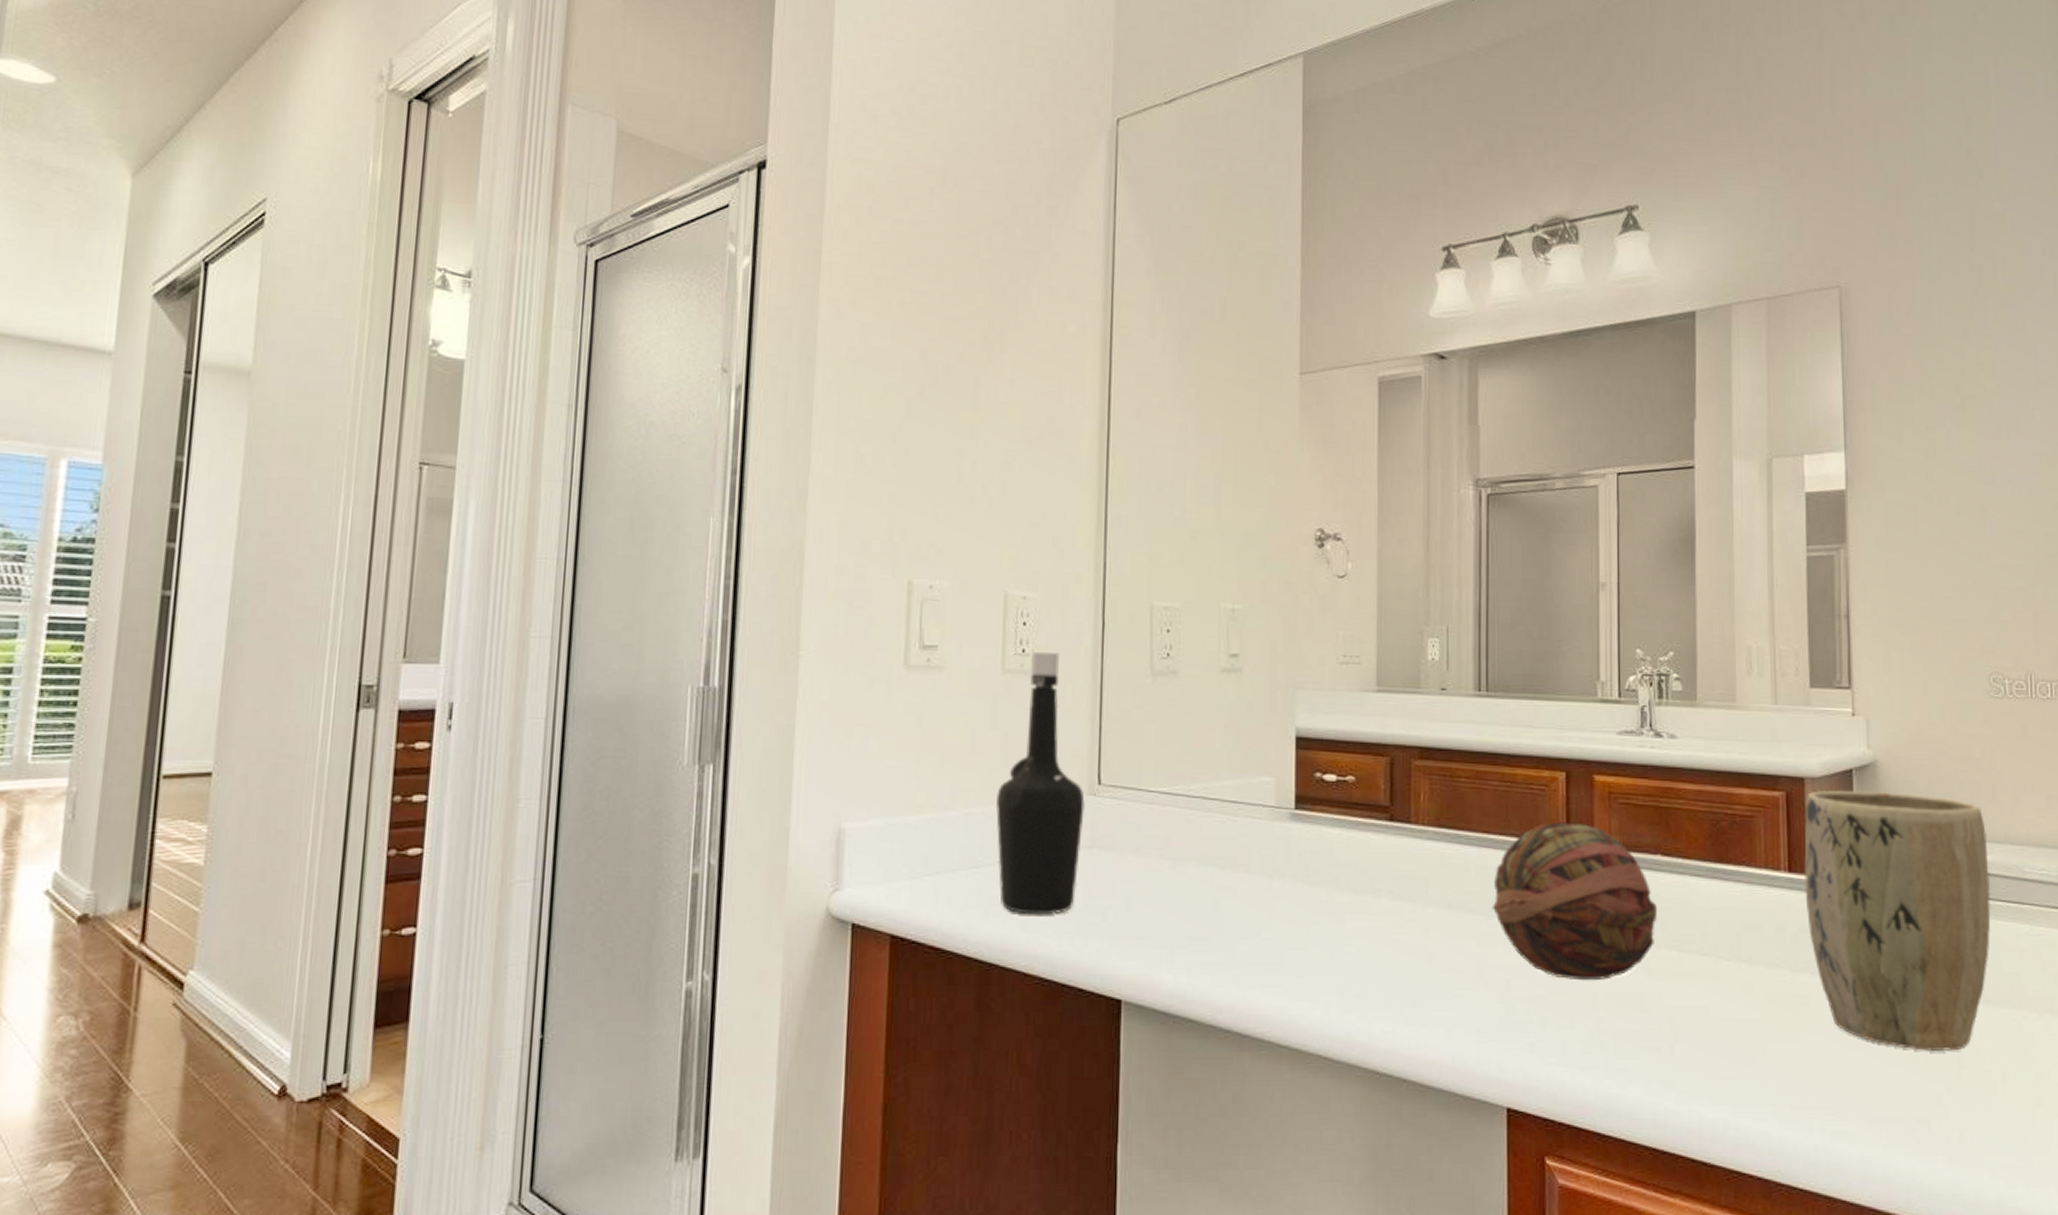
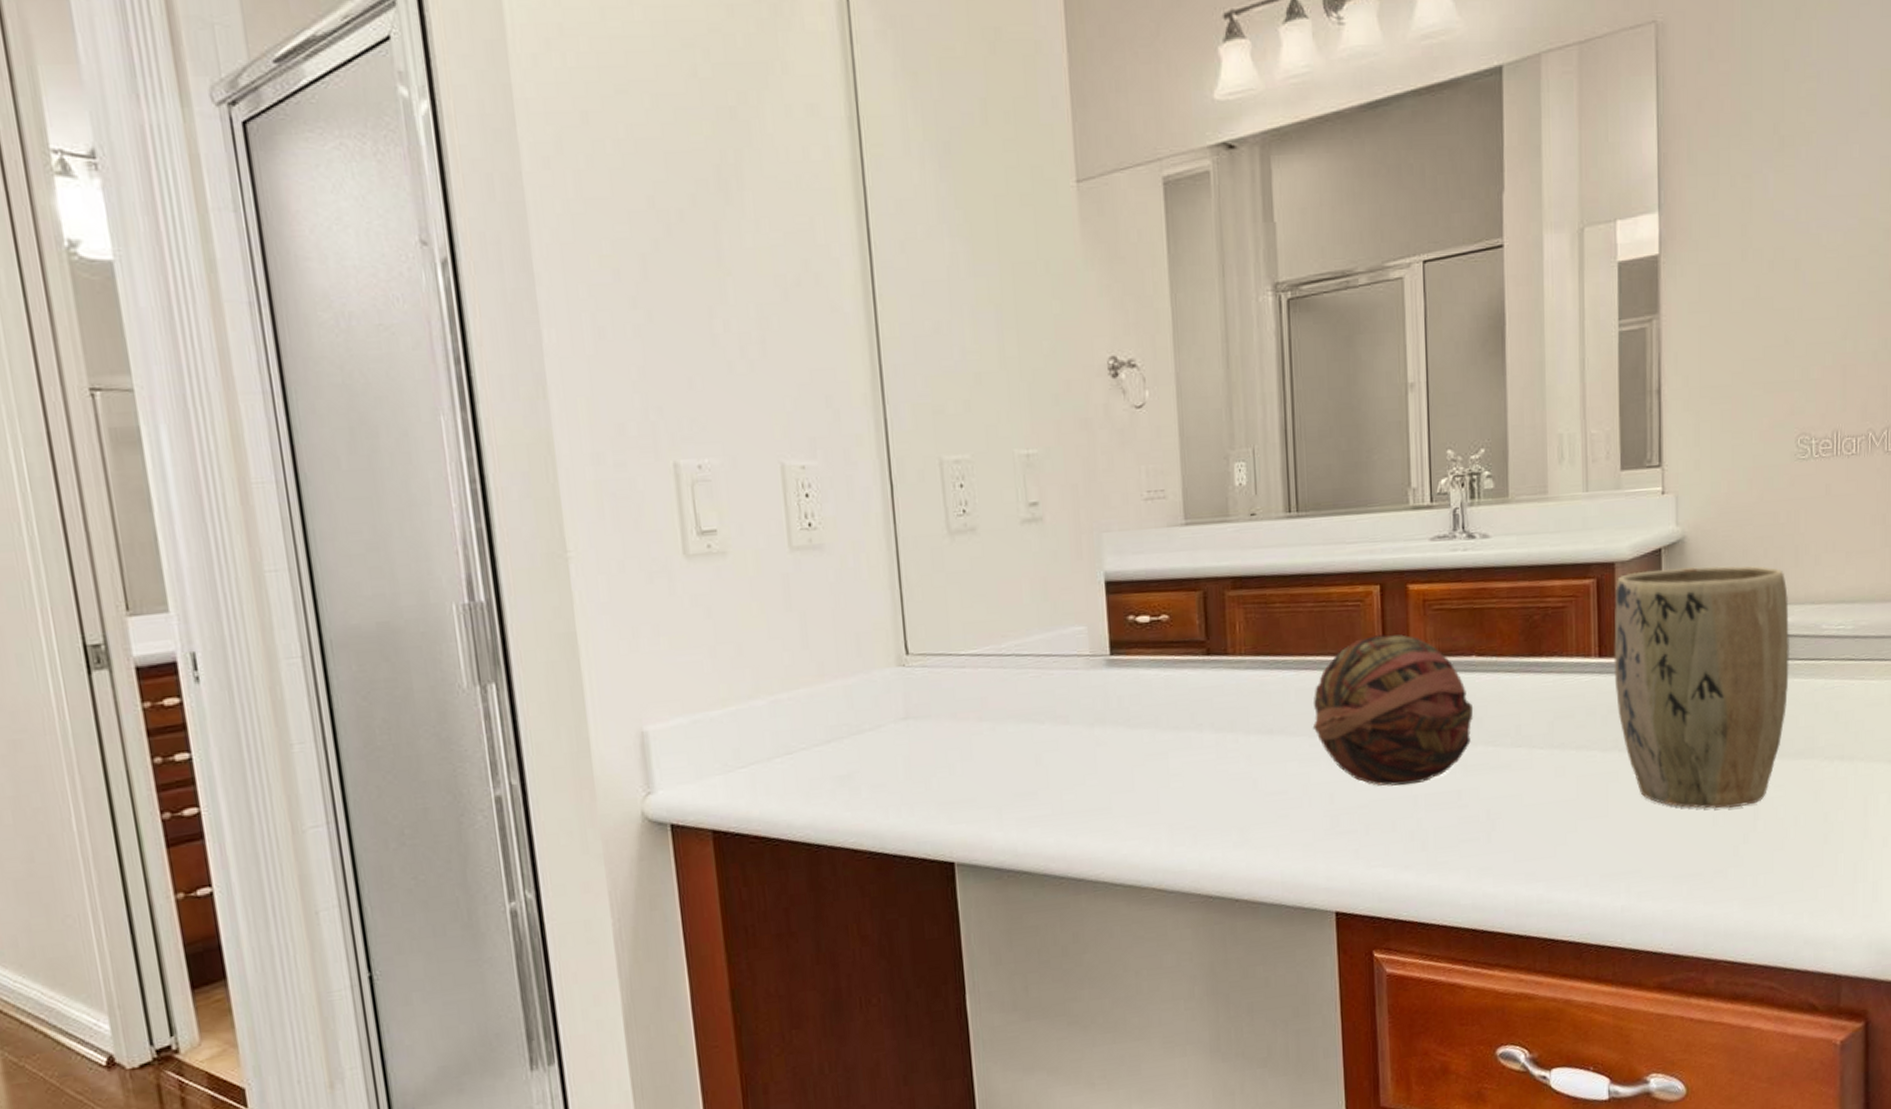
bottle: present [996,652,1085,915] -> none [802,523,896,793]

